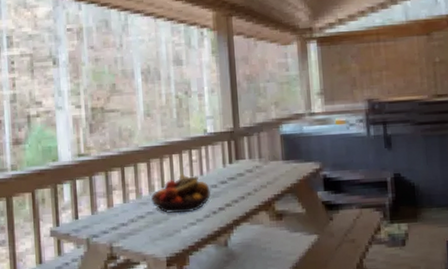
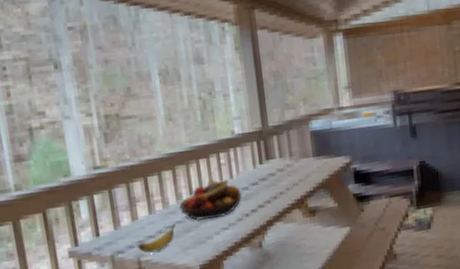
banana: none [110,214,147,240] -> present [137,224,176,254]

